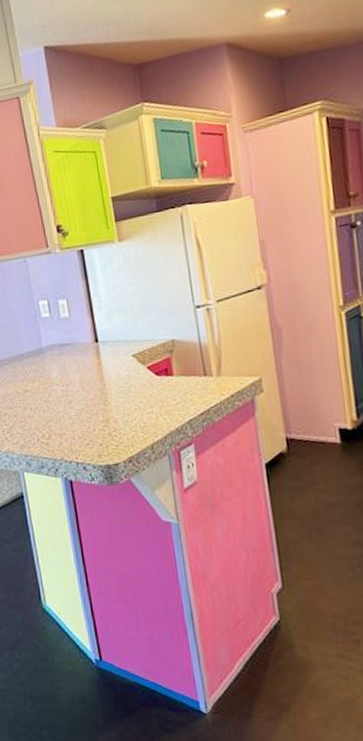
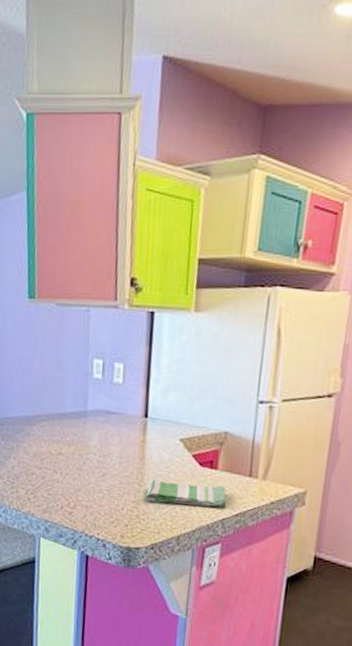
dish towel: none [112,390,190,419] -> present [146,479,228,508]

